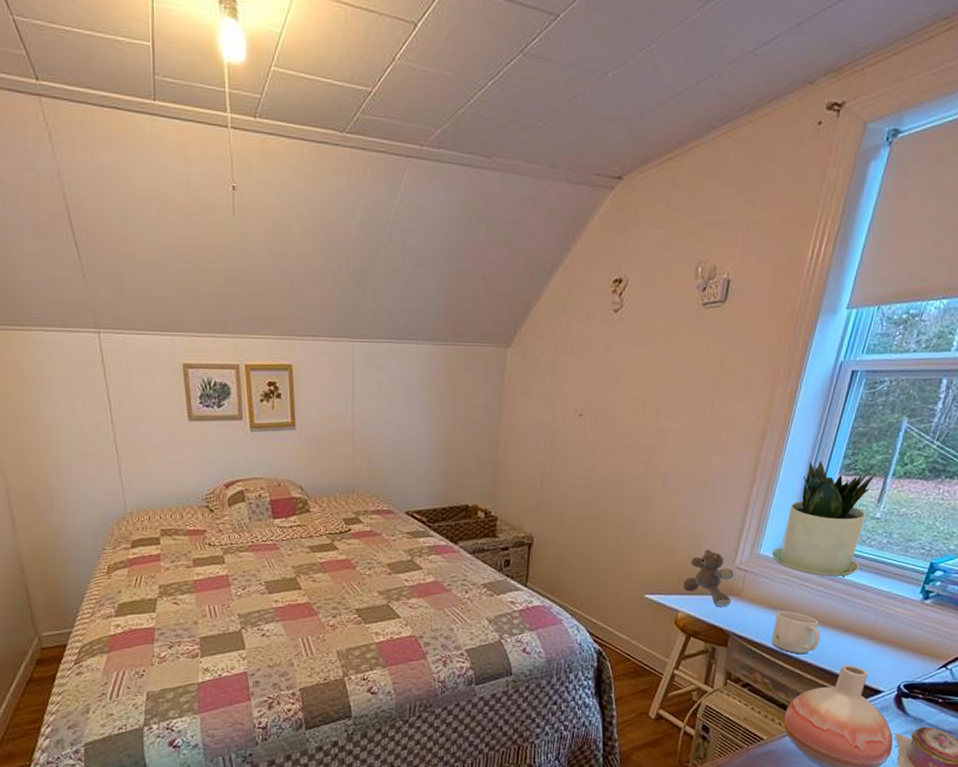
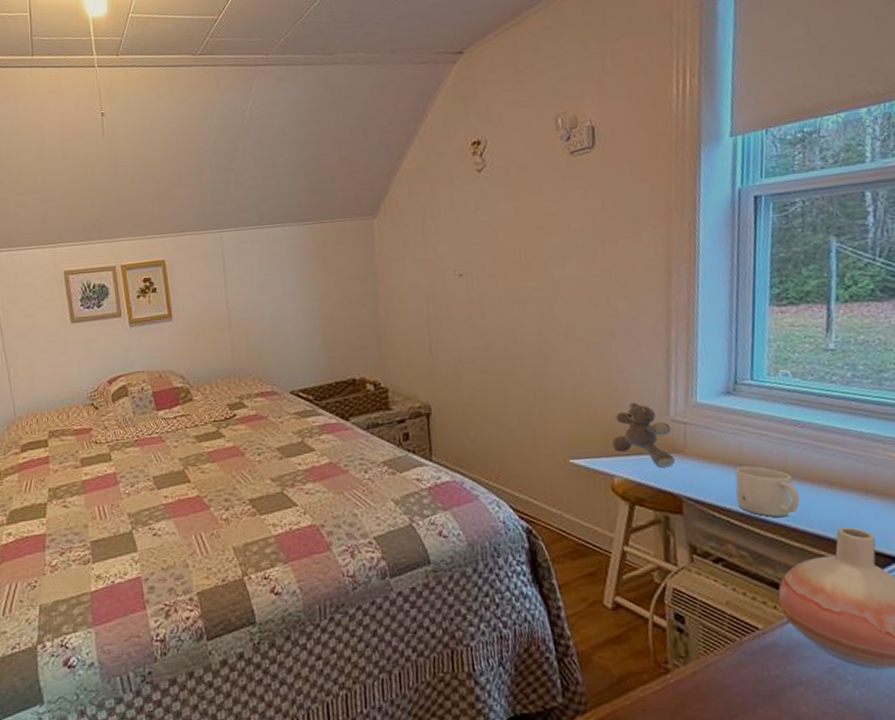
planter: present [771,461,877,577] -> none [709,293,826,423]

